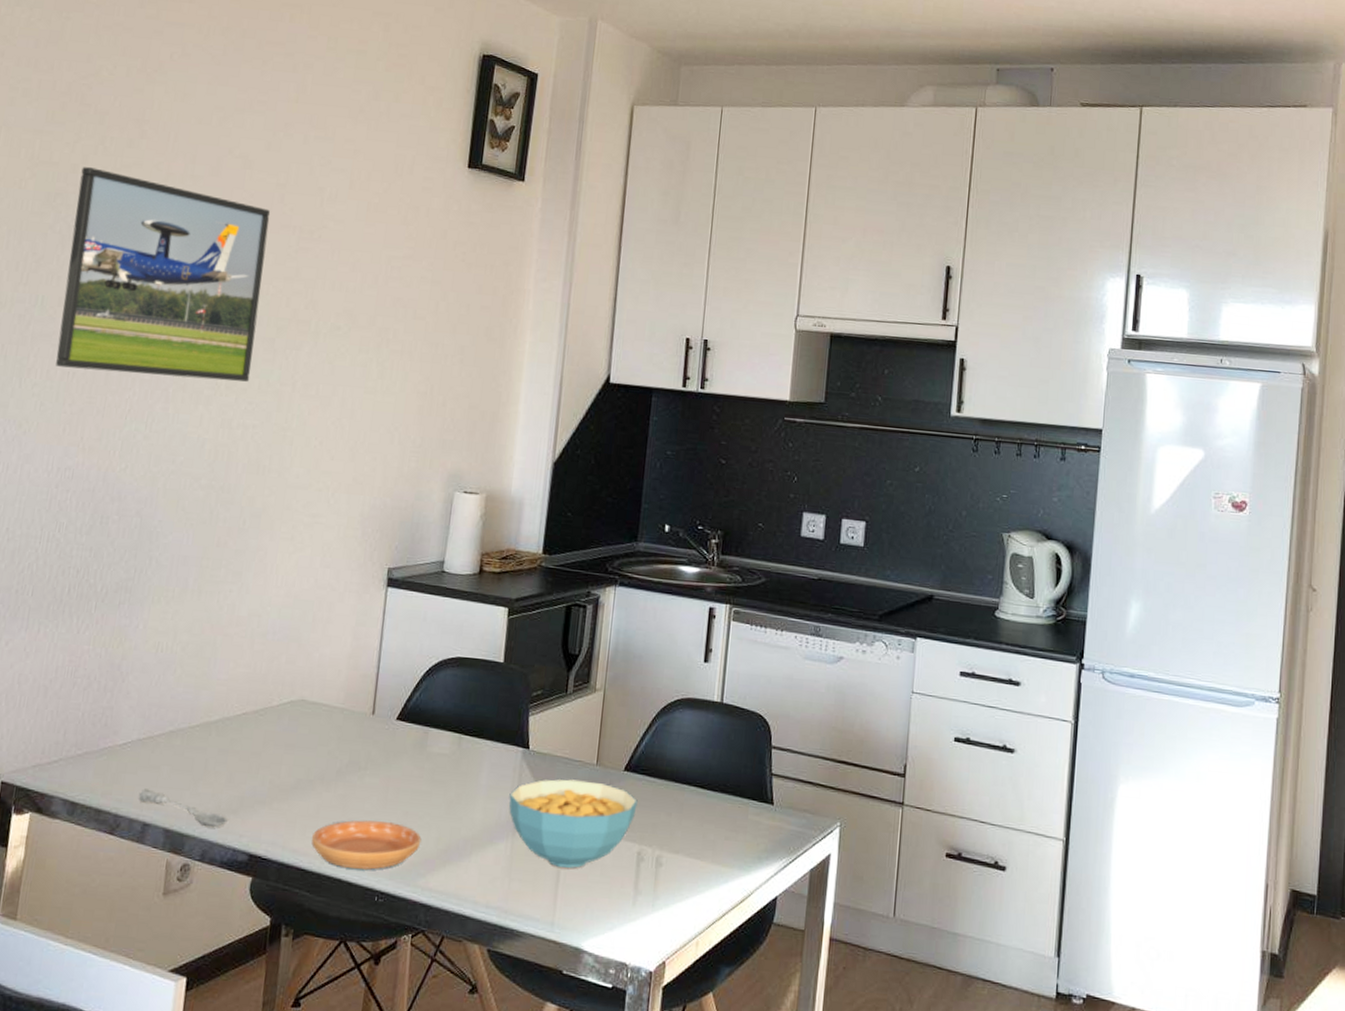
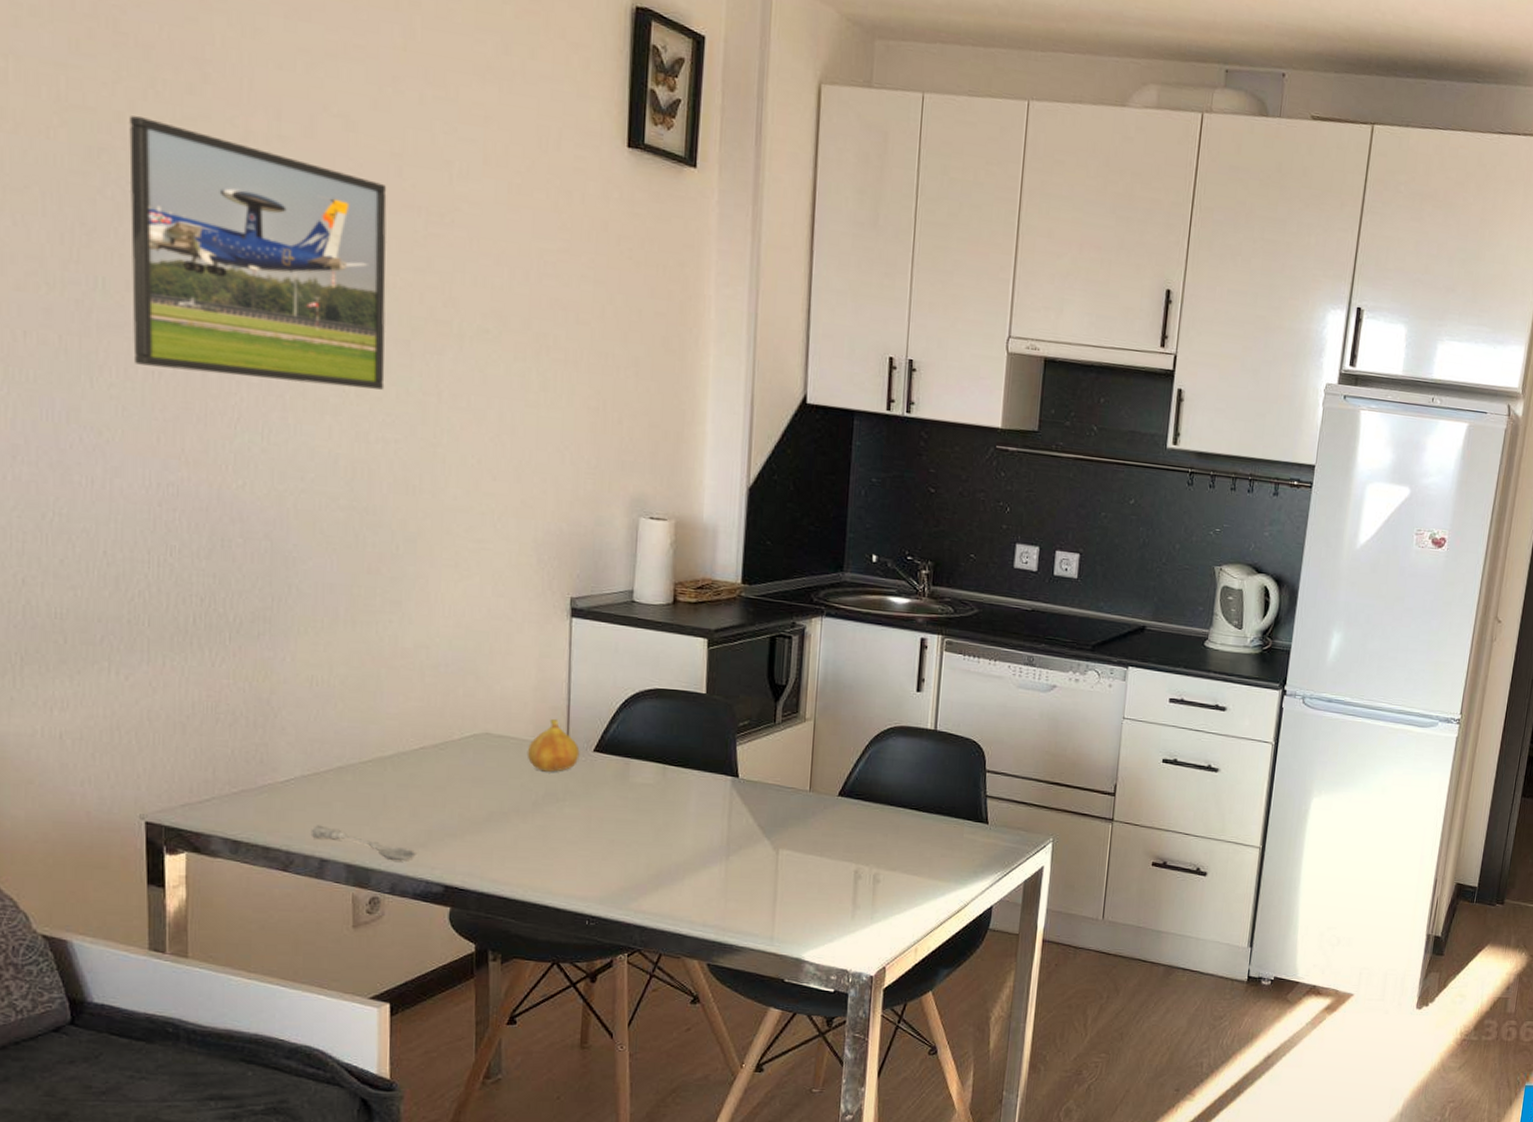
saucer: present [311,820,422,870] -> none [511,849,631,896]
fruit: none [336,687,384,740] -> present [527,719,580,772]
cereal bowl: present [509,779,638,868] -> none [720,805,853,888]

